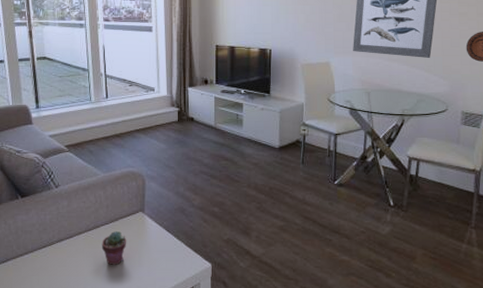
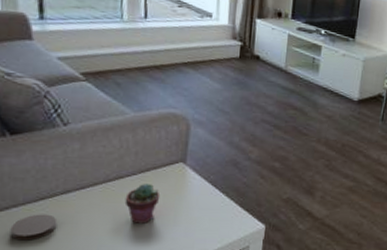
coaster: none [24,259,55,281] -> present [10,214,58,241]

